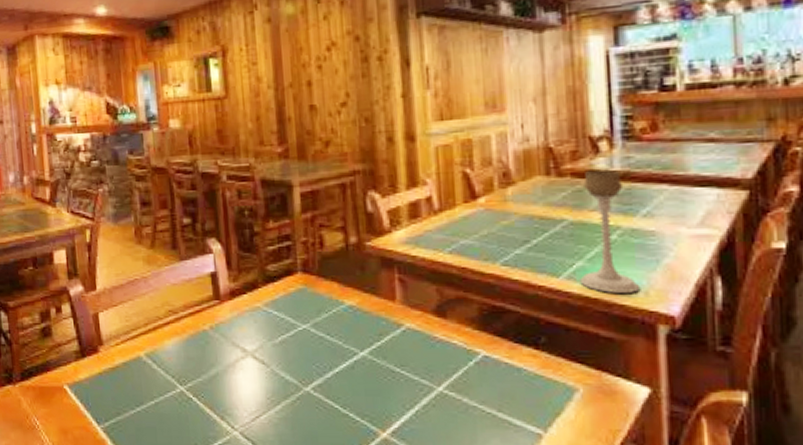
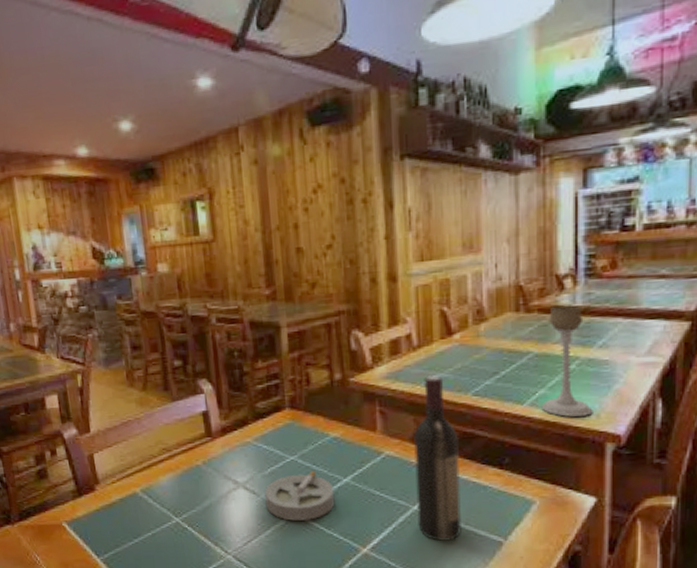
ashtray: none [274,342,351,397] -> present [264,471,335,521]
wine bottle: none [437,242,495,430] -> present [414,375,463,542]

